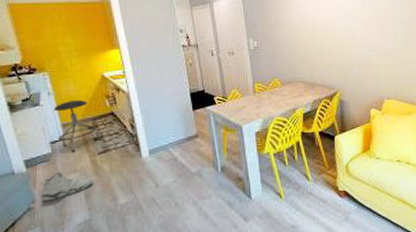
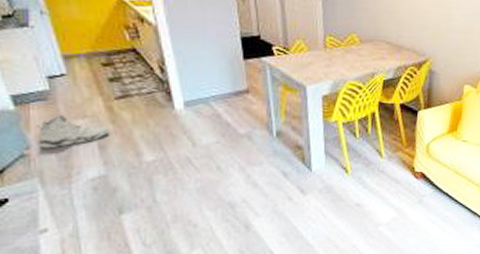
stool: present [53,100,102,153] -> none [49,26,120,93]

